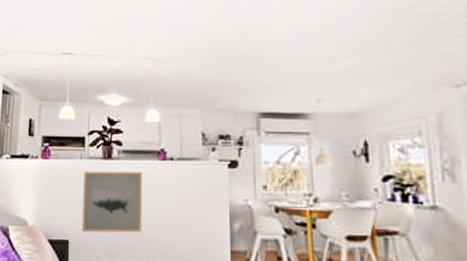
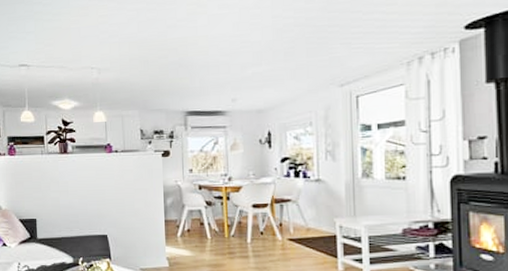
wall art: present [81,171,142,233] -> none [45,162,95,213]

